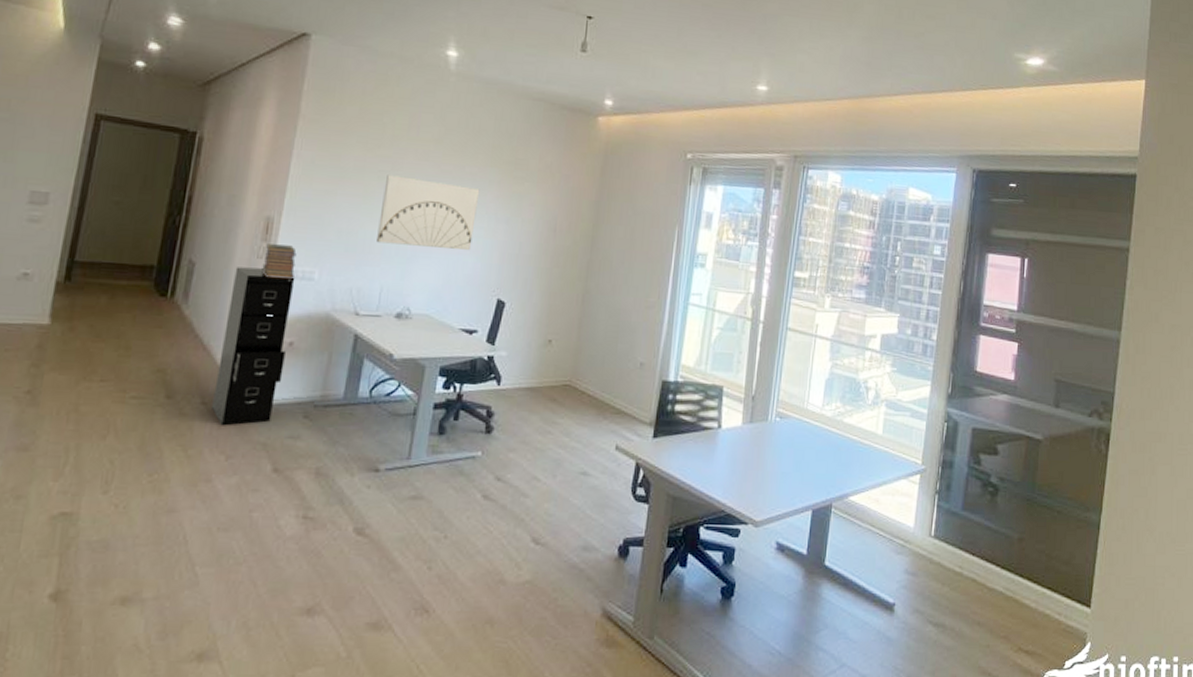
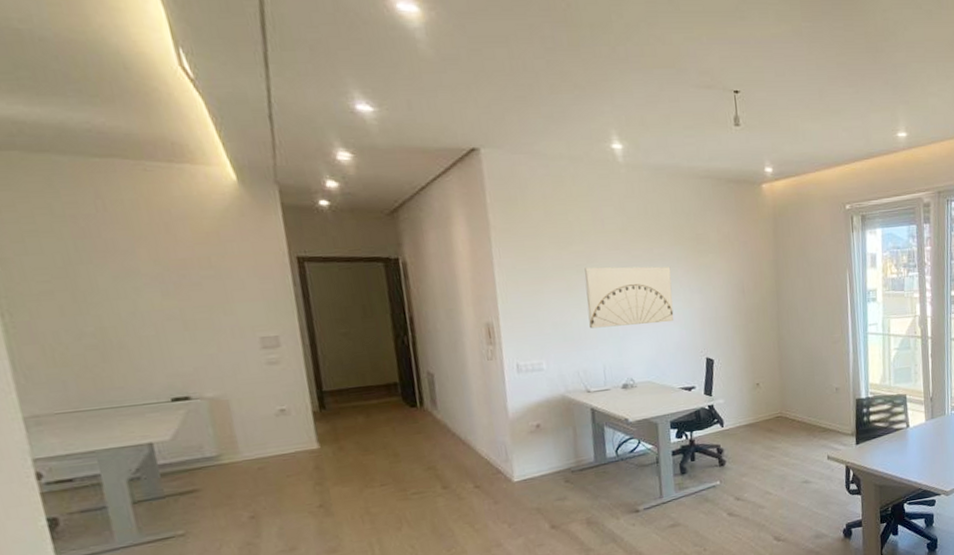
filing cabinet: present [212,267,296,426] -> none [471,368,539,502]
book stack: present [262,244,297,279] -> none [493,344,525,374]

